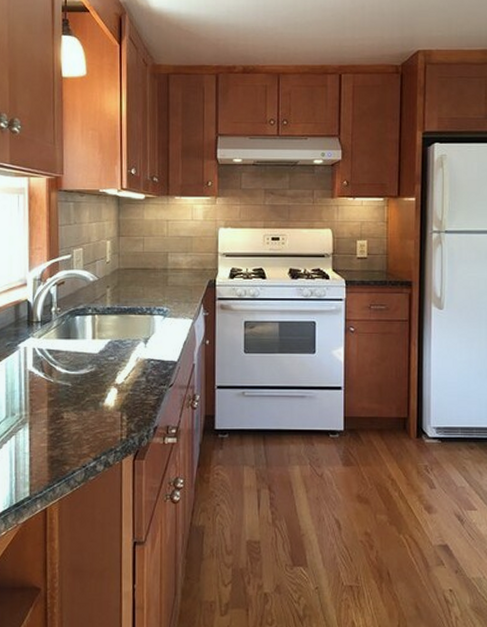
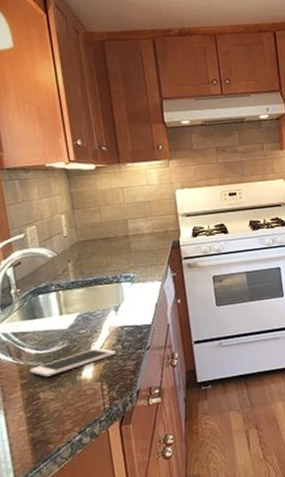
cell phone: none [57,377,141,398] -> present [29,348,117,377]

